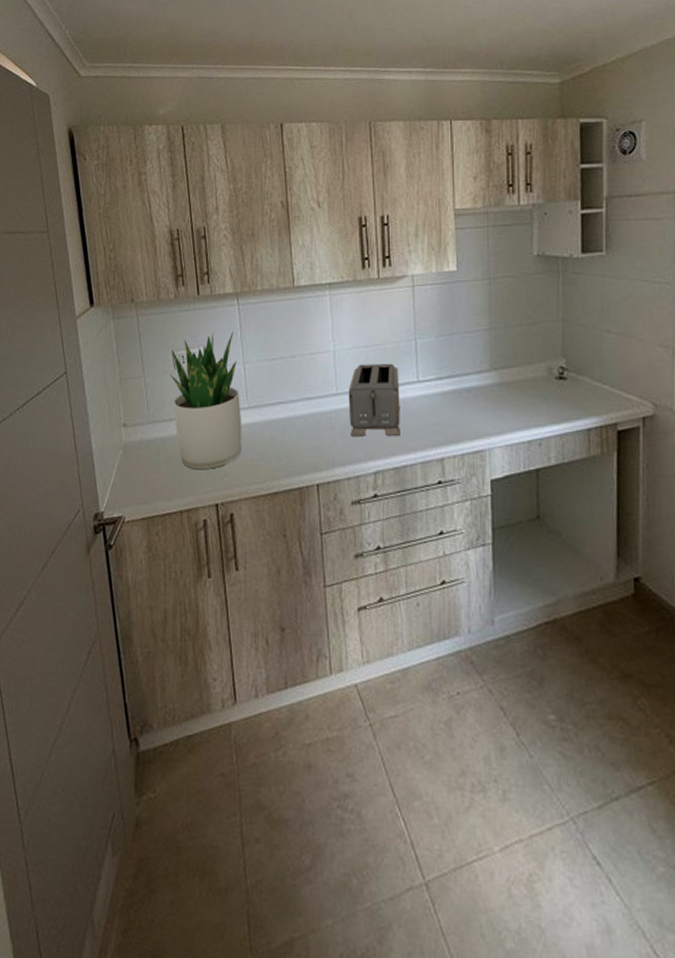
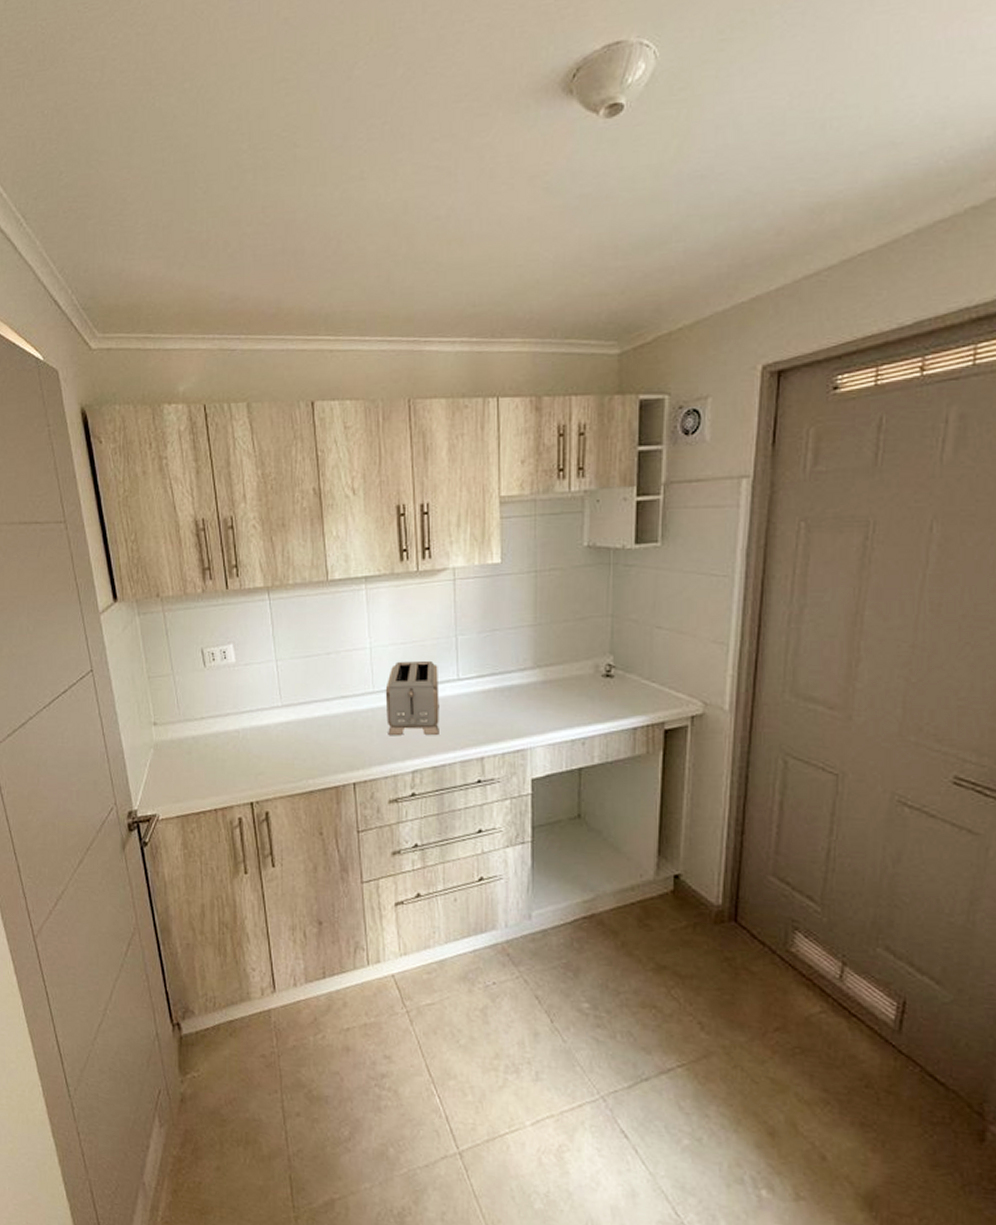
planter: present [170,331,242,470] -> none [200,627,276,769]

